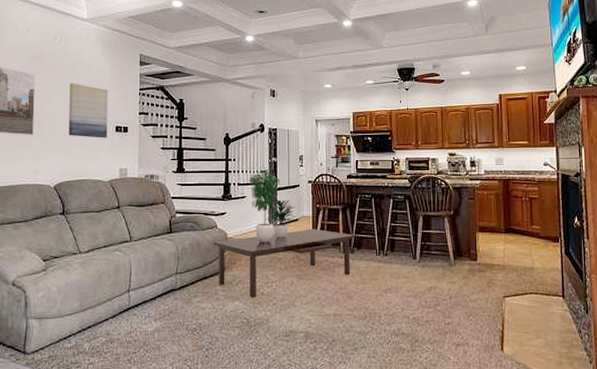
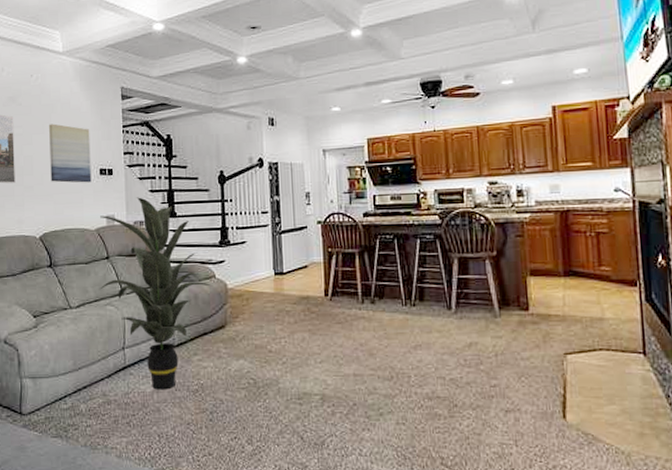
indoor plant: none [110,153,215,329] -> present [100,197,213,390]
coffee table: present [212,228,355,298] -> none [211,276,375,356]
potted plant: present [248,167,295,243] -> none [248,207,304,294]

